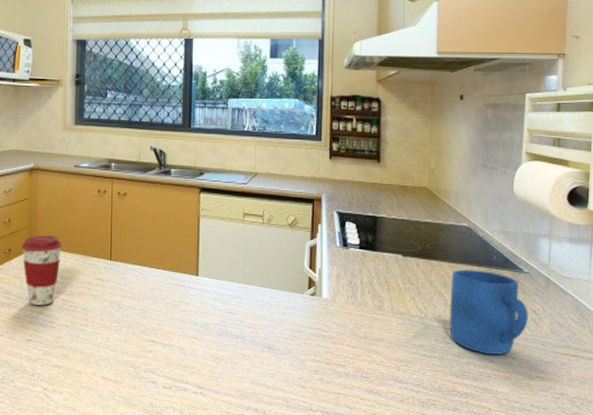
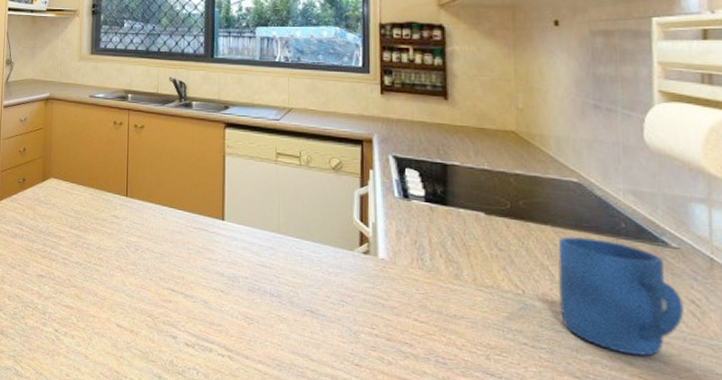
coffee cup: present [21,235,63,305] -> none [35,166,77,240]

